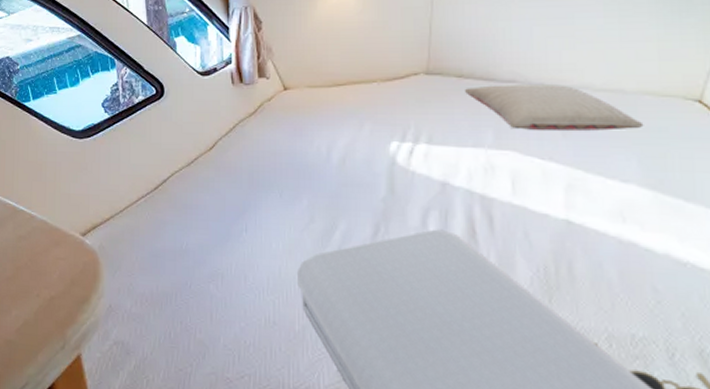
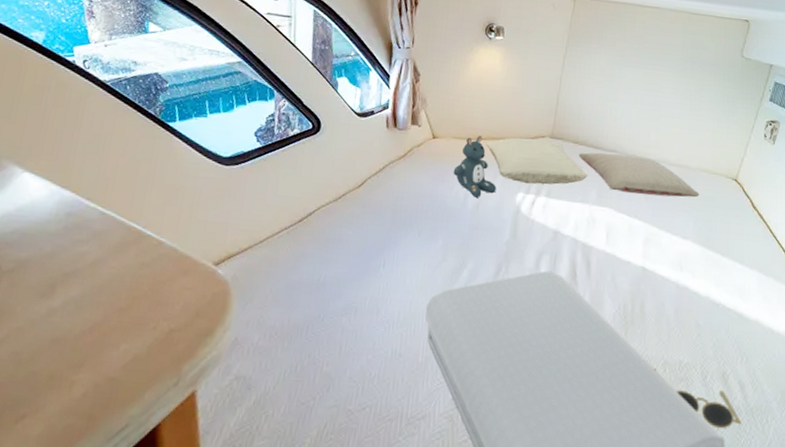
stuffed animal: none [311,81,364,151] -> present [453,136,496,198]
pillow: none [345,76,479,130] -> present [485,137,588,185]

